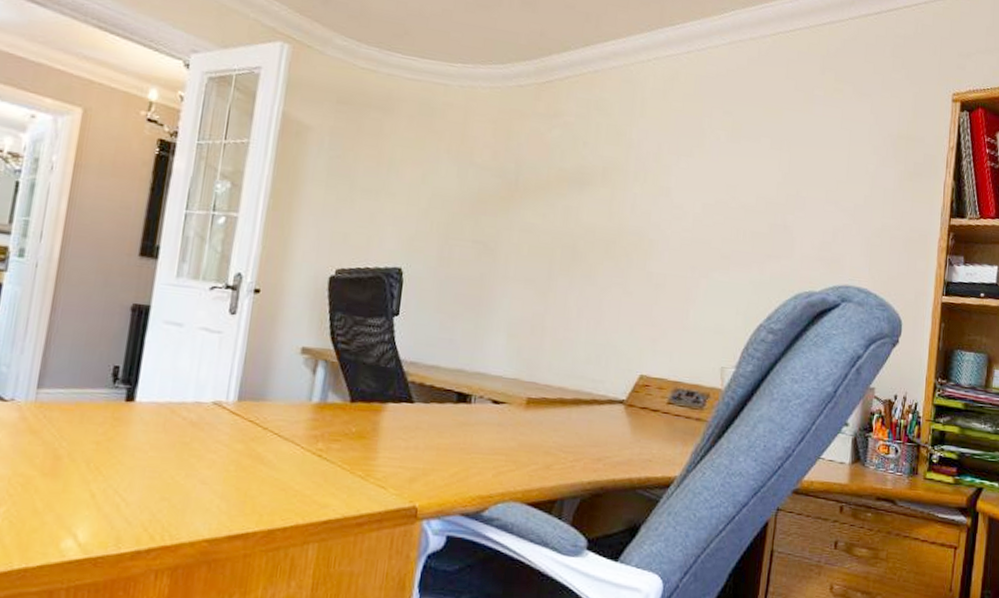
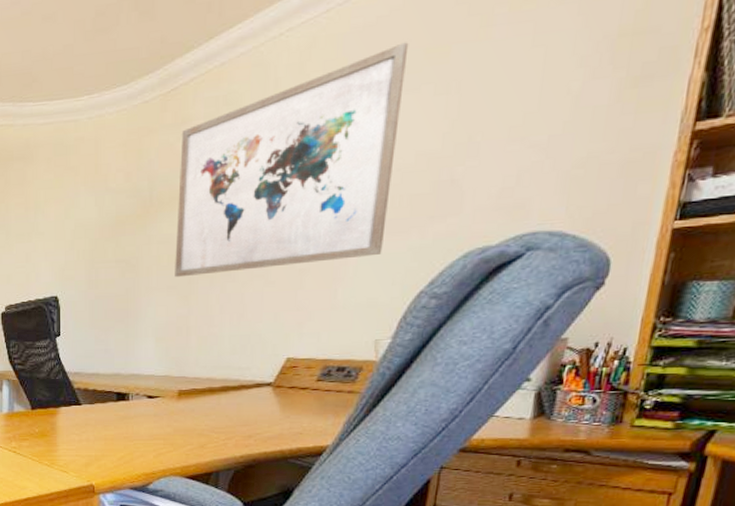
wall art: none [534,97,752,283] -> present [175,42,409,278]

